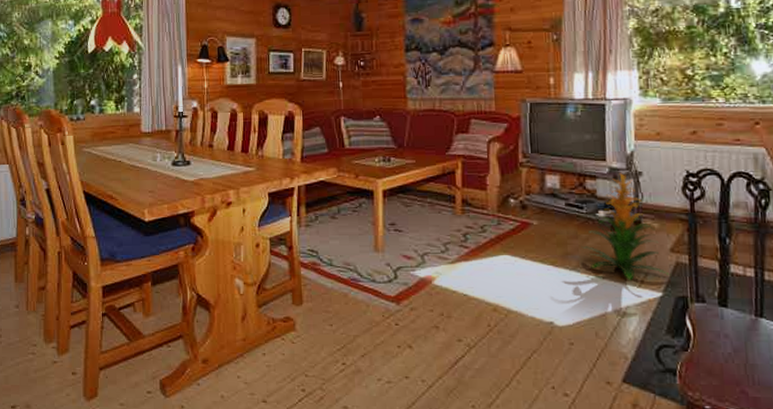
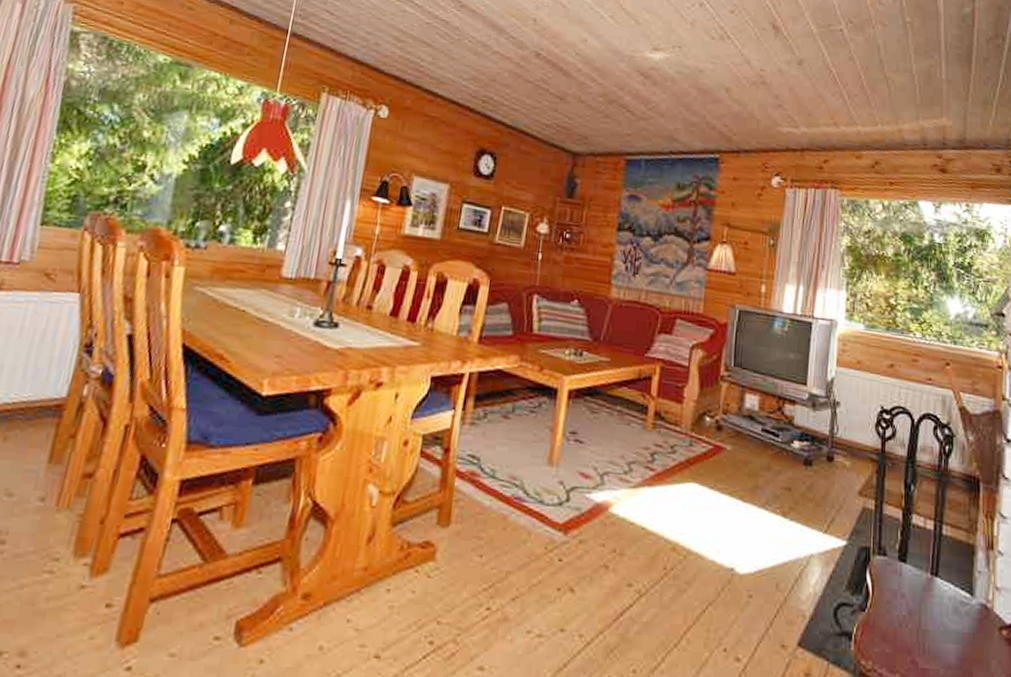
indoor plant: present [581,172,671,280] -> none [772,400,857,524]

